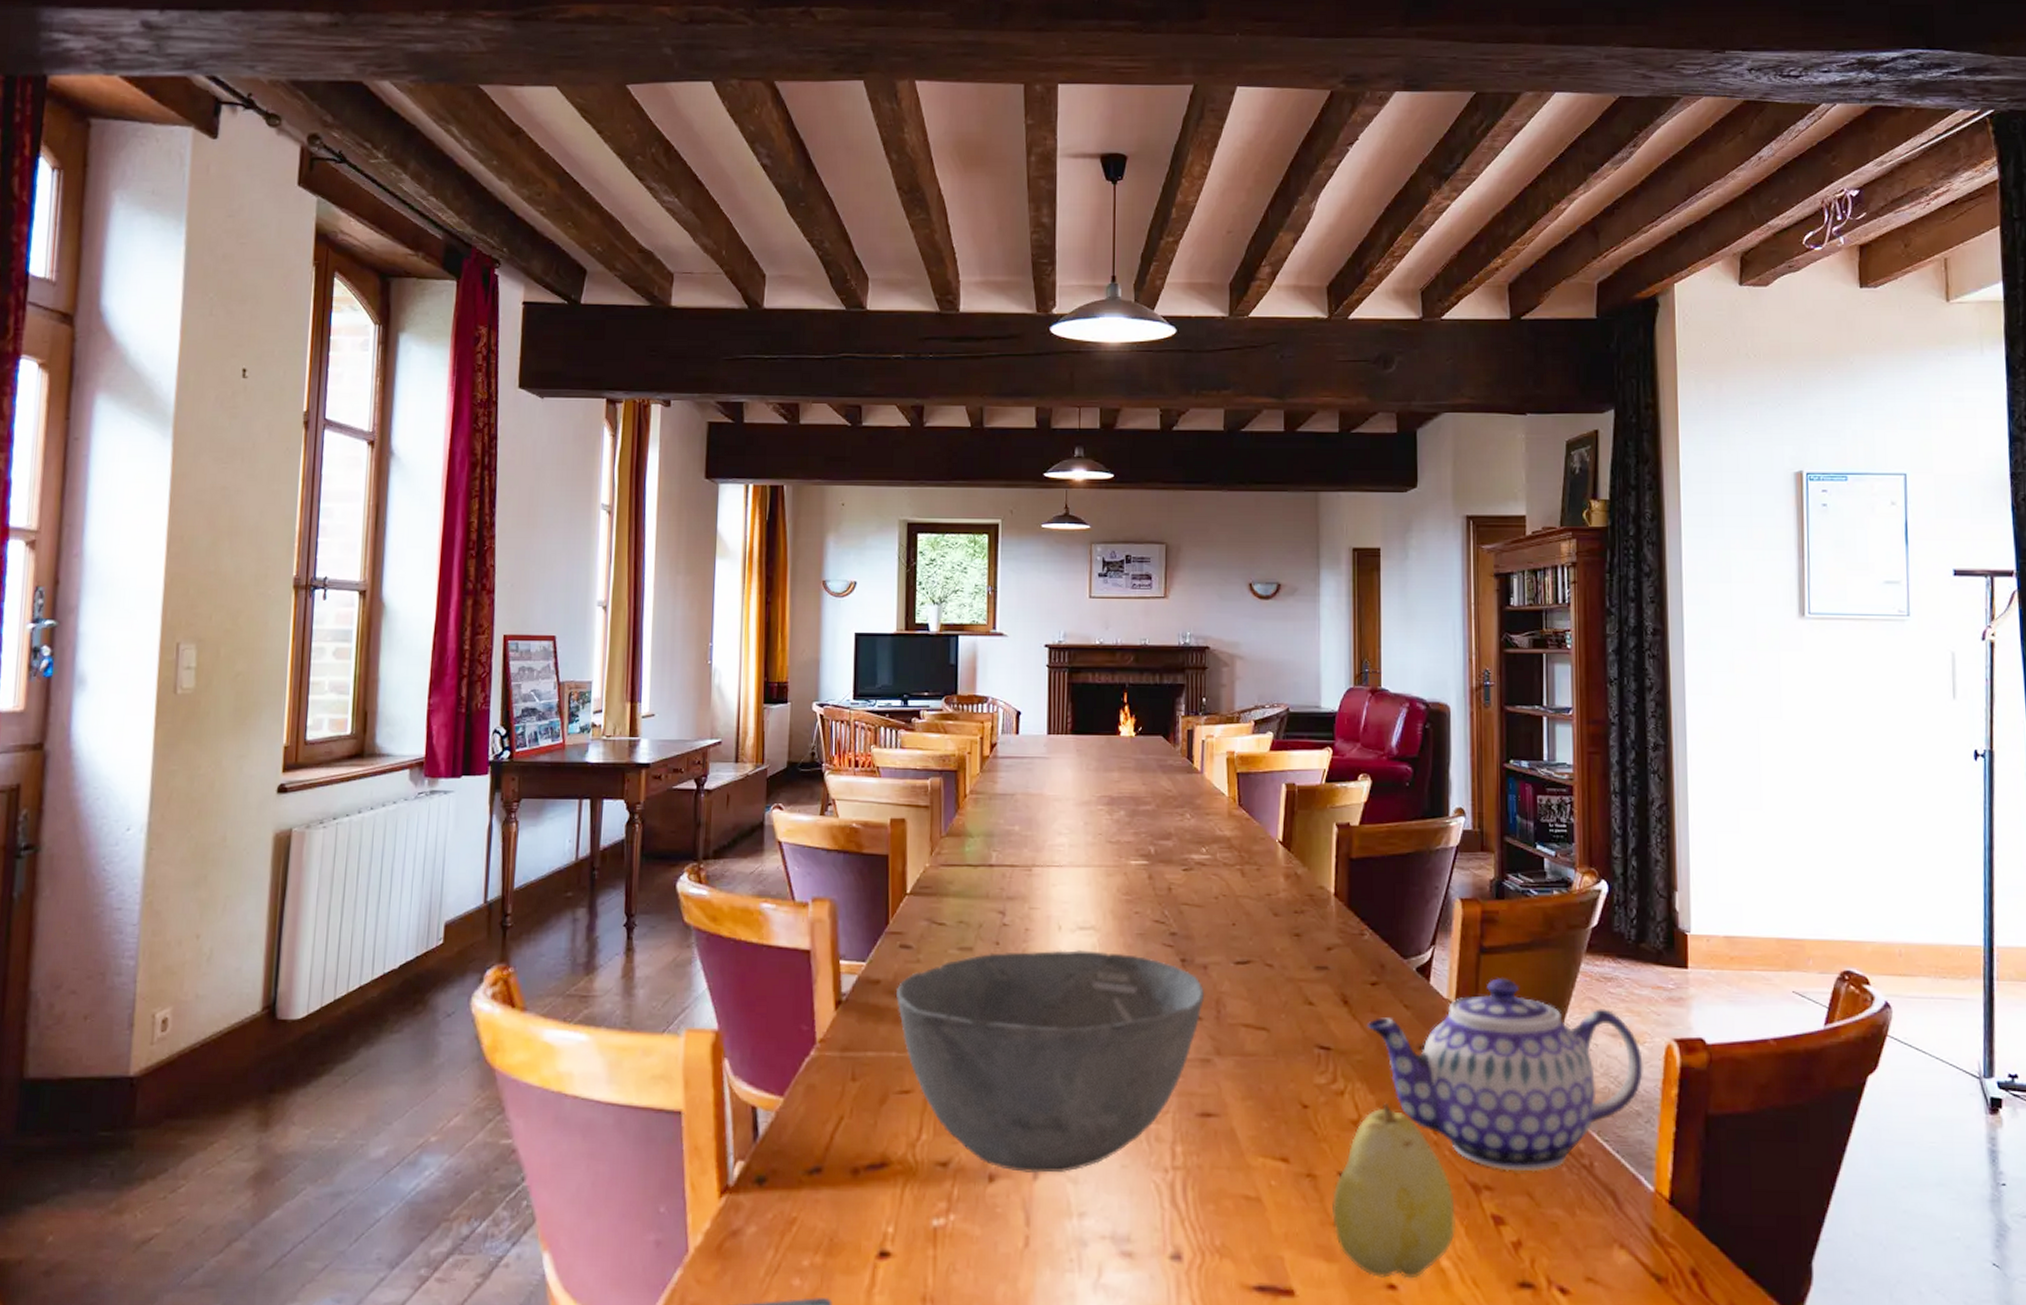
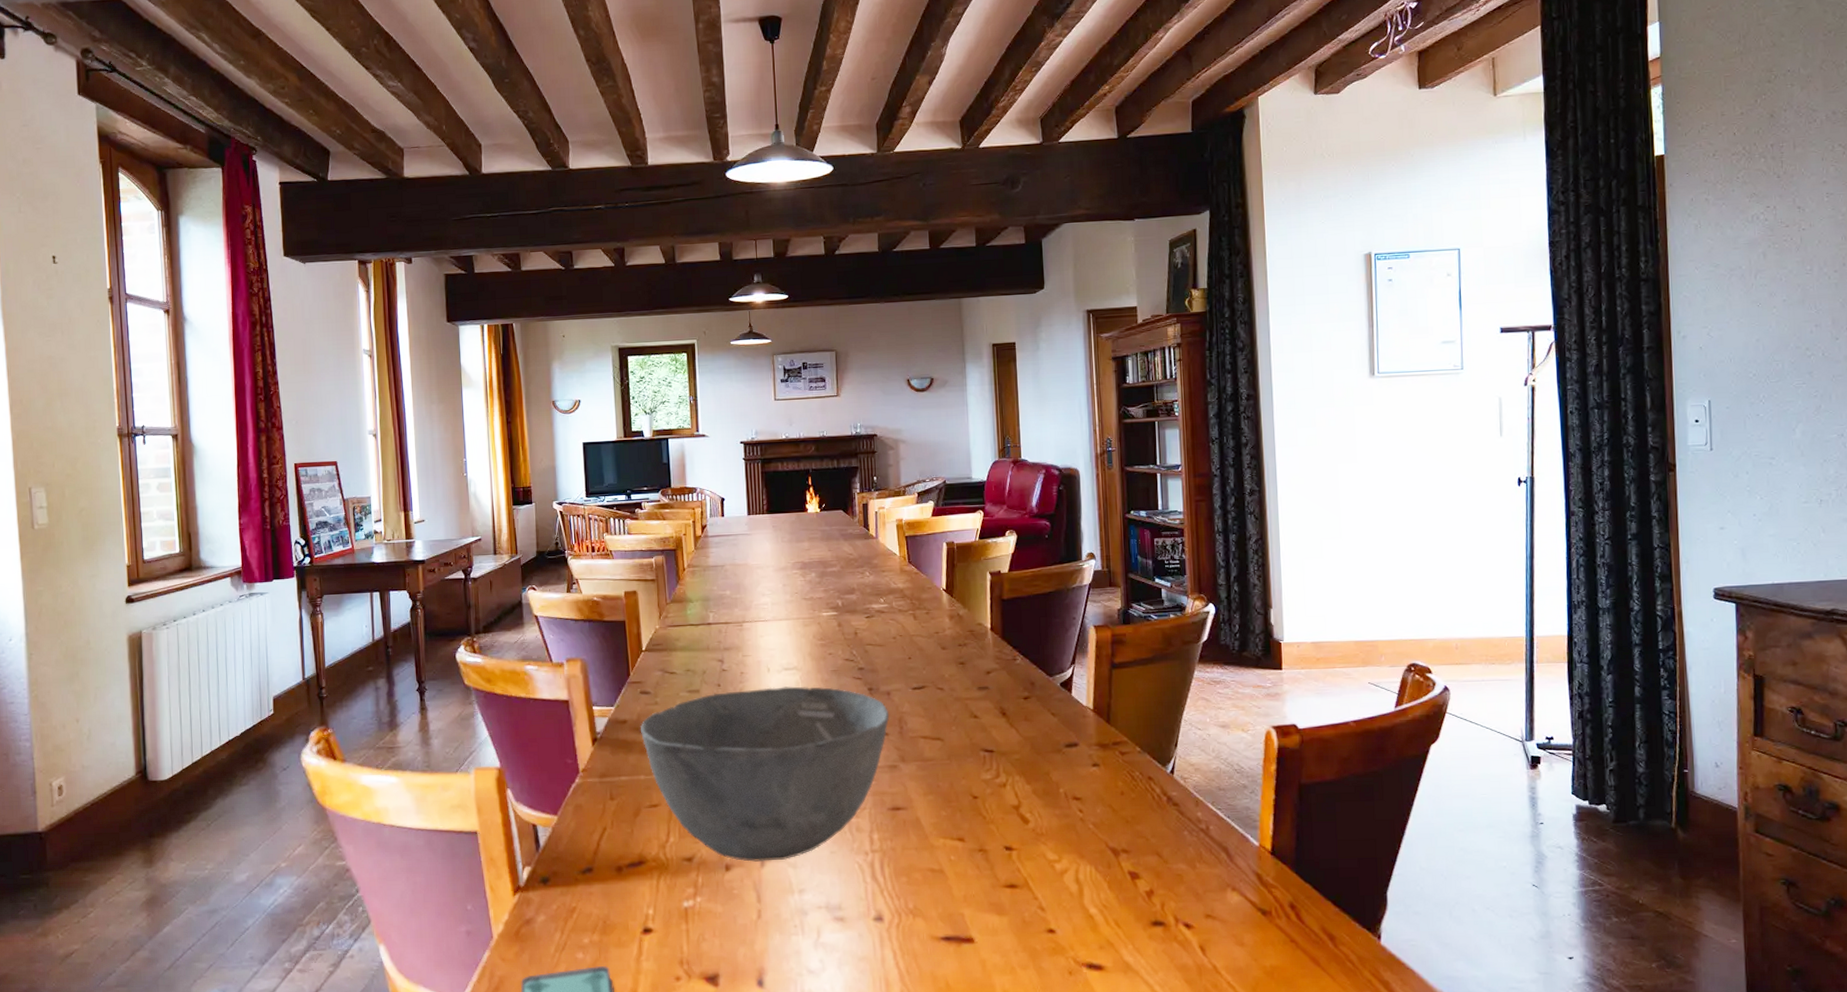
fruit: present [1331,1103,1455,1279] -> none [1000,791,1100,925]
teapot: present [1368,978,1643,1172] -> none [1023,687,1248,838]

